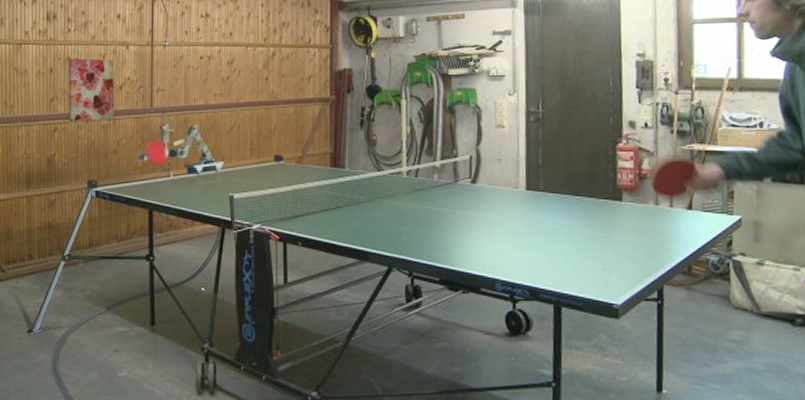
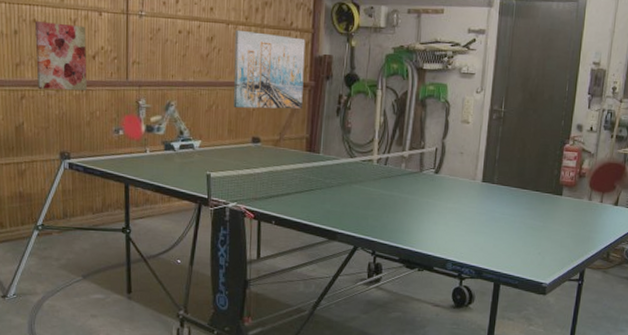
wall art: none [254,51,324,127] -> present [233,29,306,109]

